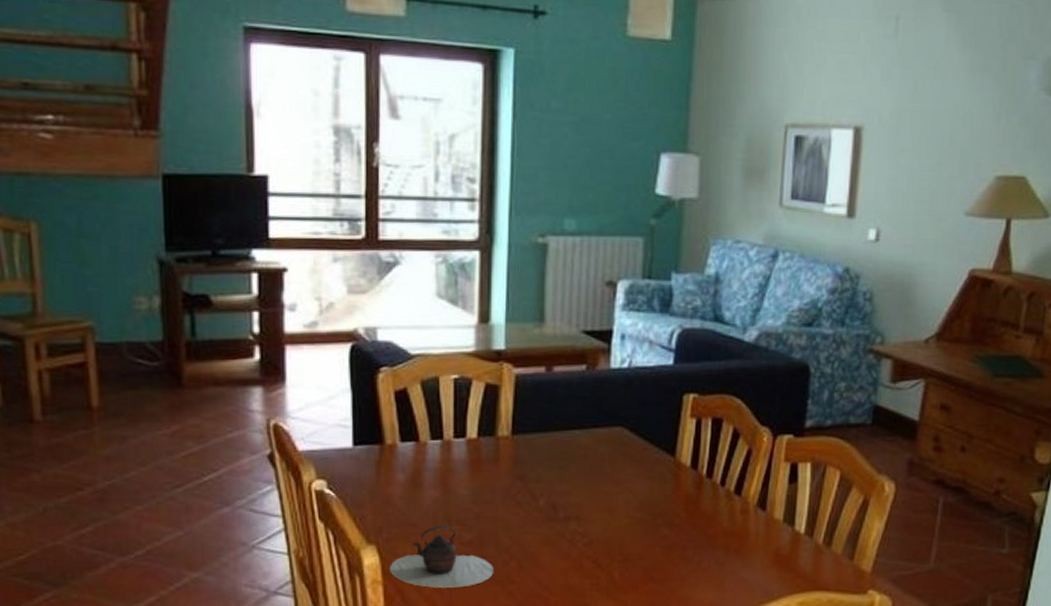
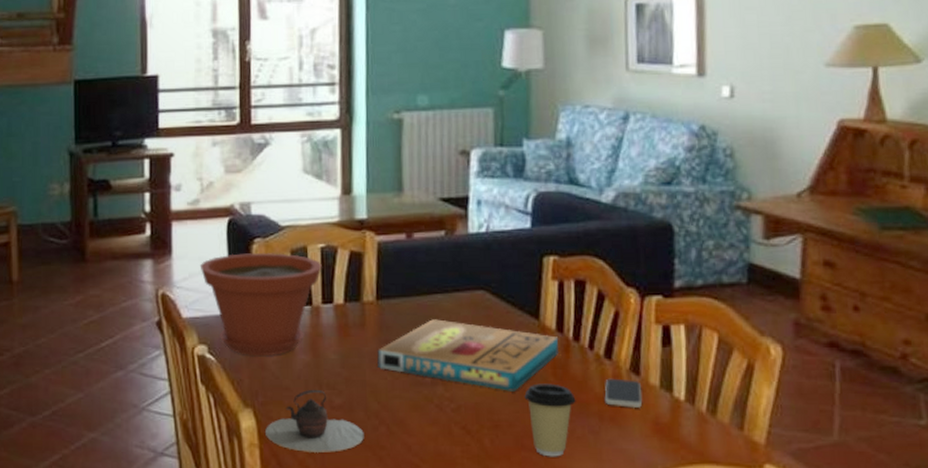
plant pot: none [318,382,455,491] -> present [199,252,322,355]
pizza box: none [511,455,693,526] -> present [377,319,560,391]
coffee cup: none [655,518,705,588] -> present [524,383,576,457]
smartphone: none [731,513,766,541] -> present [604,378,642,408]

